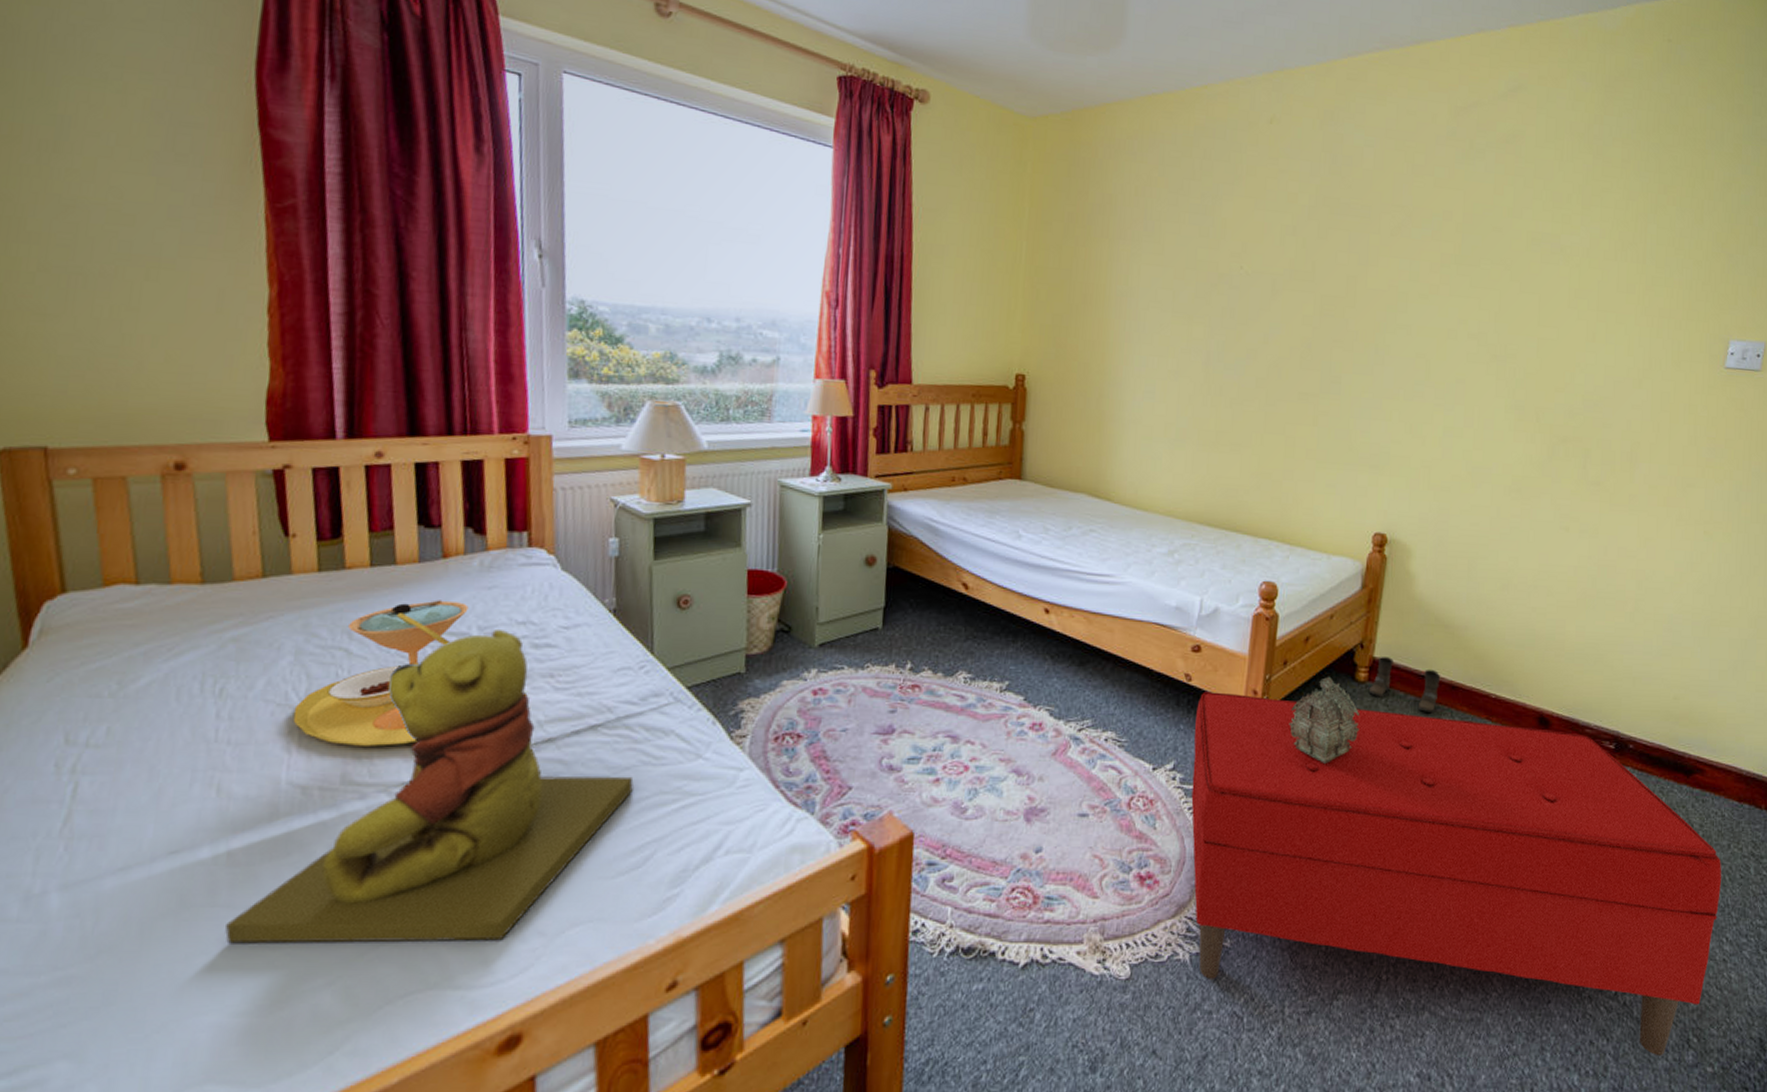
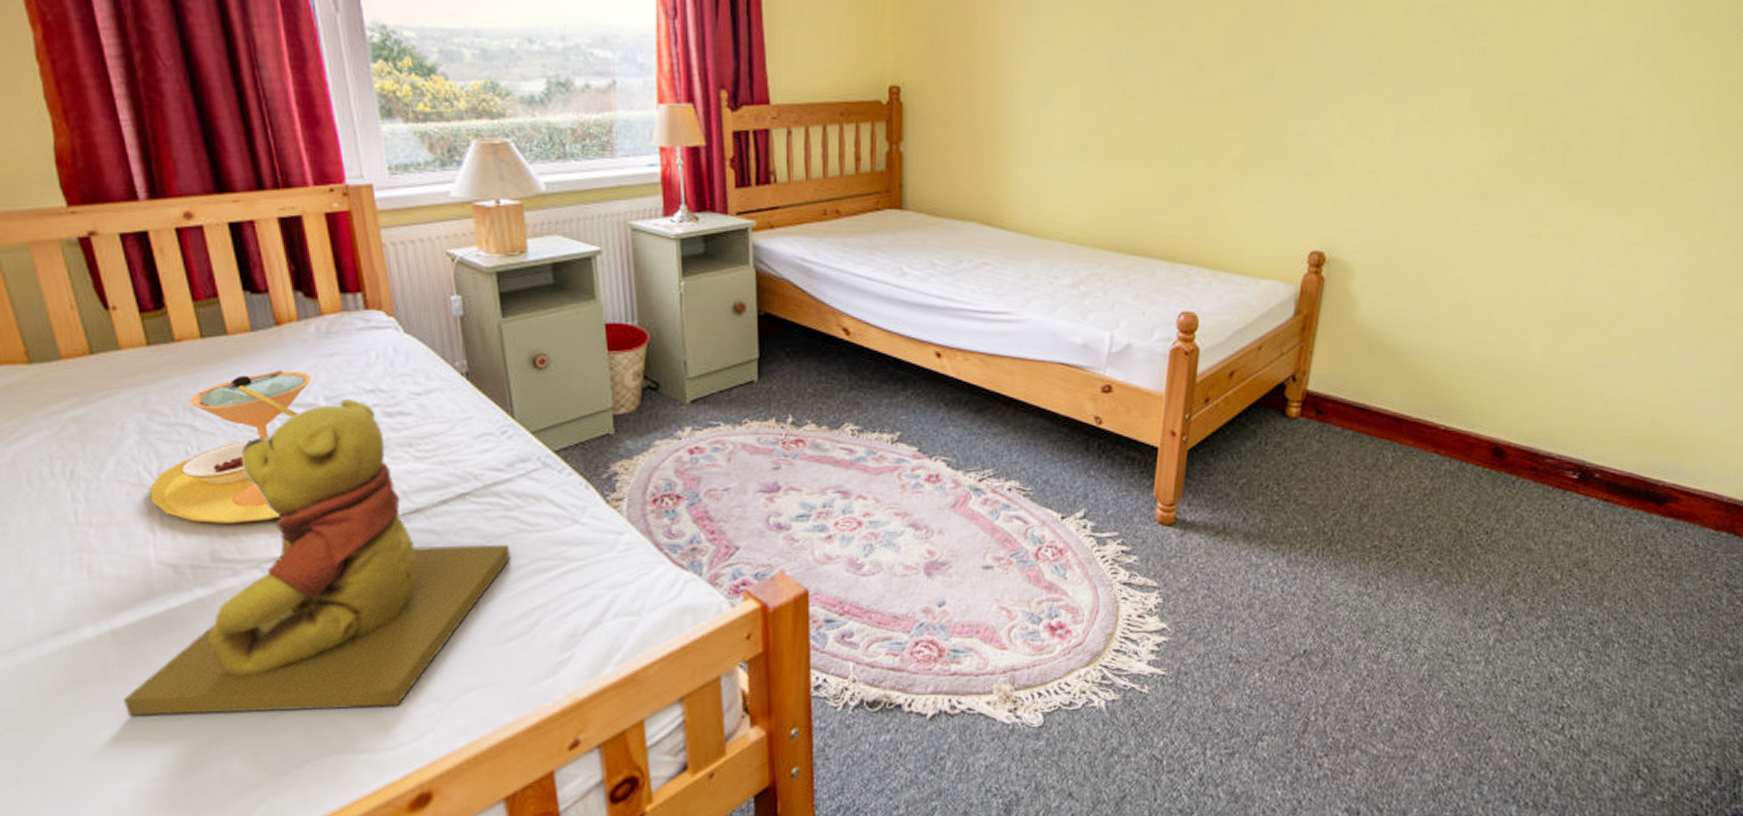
bench: present [1191,692,1722,1056] -> none [1104,435,1690,787]
decorative box: present [1288,676,1360,764] -> none [1210,413,1291,506]
boots: present [1369,657,1441,714] -> none [1302,390,1384,449]

